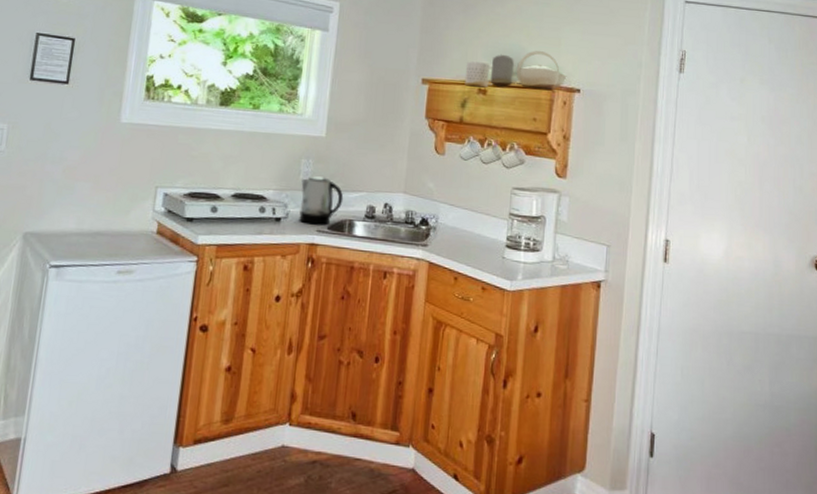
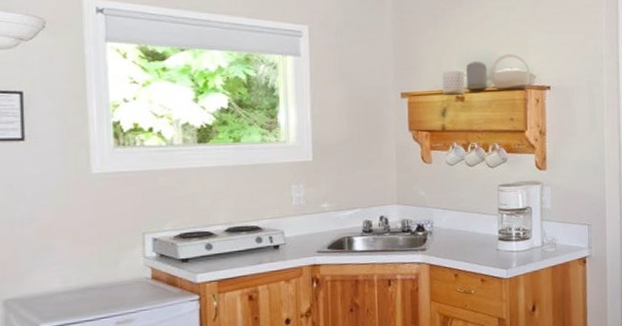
kettle: present [299,176,344,225] -> none [295,199,339,247]

